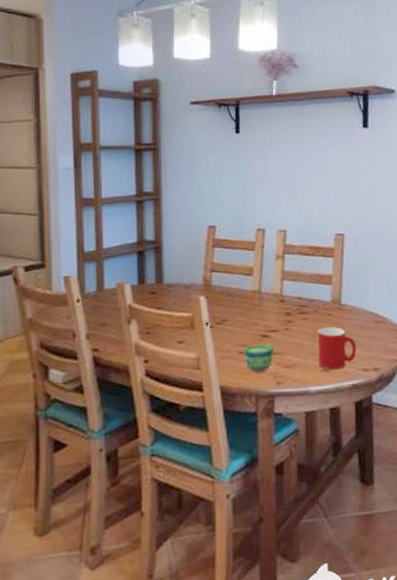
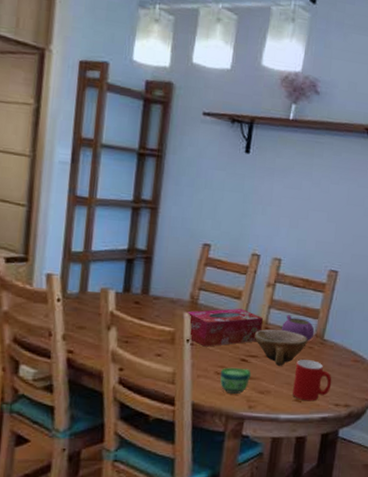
tissue box: none [202,284,278,328] -> present [186,308,263,347]
bowl: none [272,300,326,337] -> present [255,329,308,366]
teapot: none [297,284,331,309] -> present [281,315,315,342]

